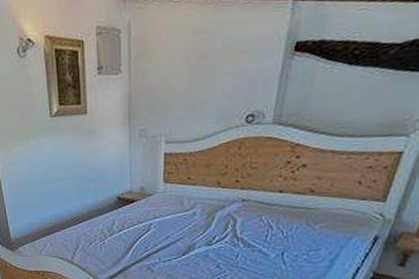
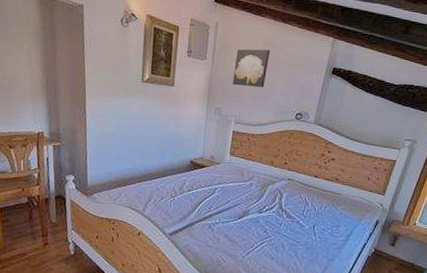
wall art: none [157,40,204,97] -> present [233,49,271,88]

